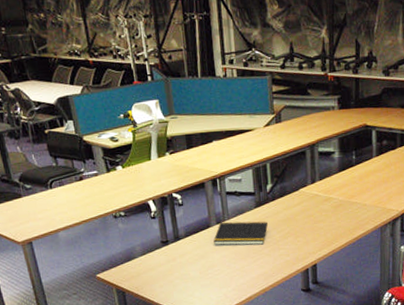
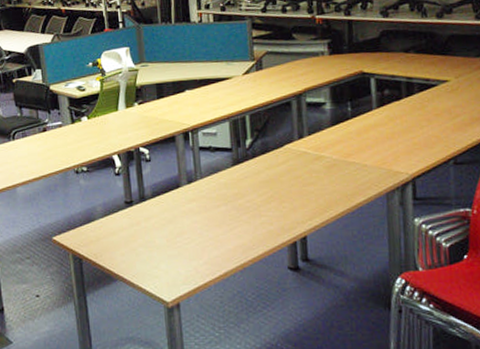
notepad: present [213,222,268,245] -> none [183,182,247,210]

